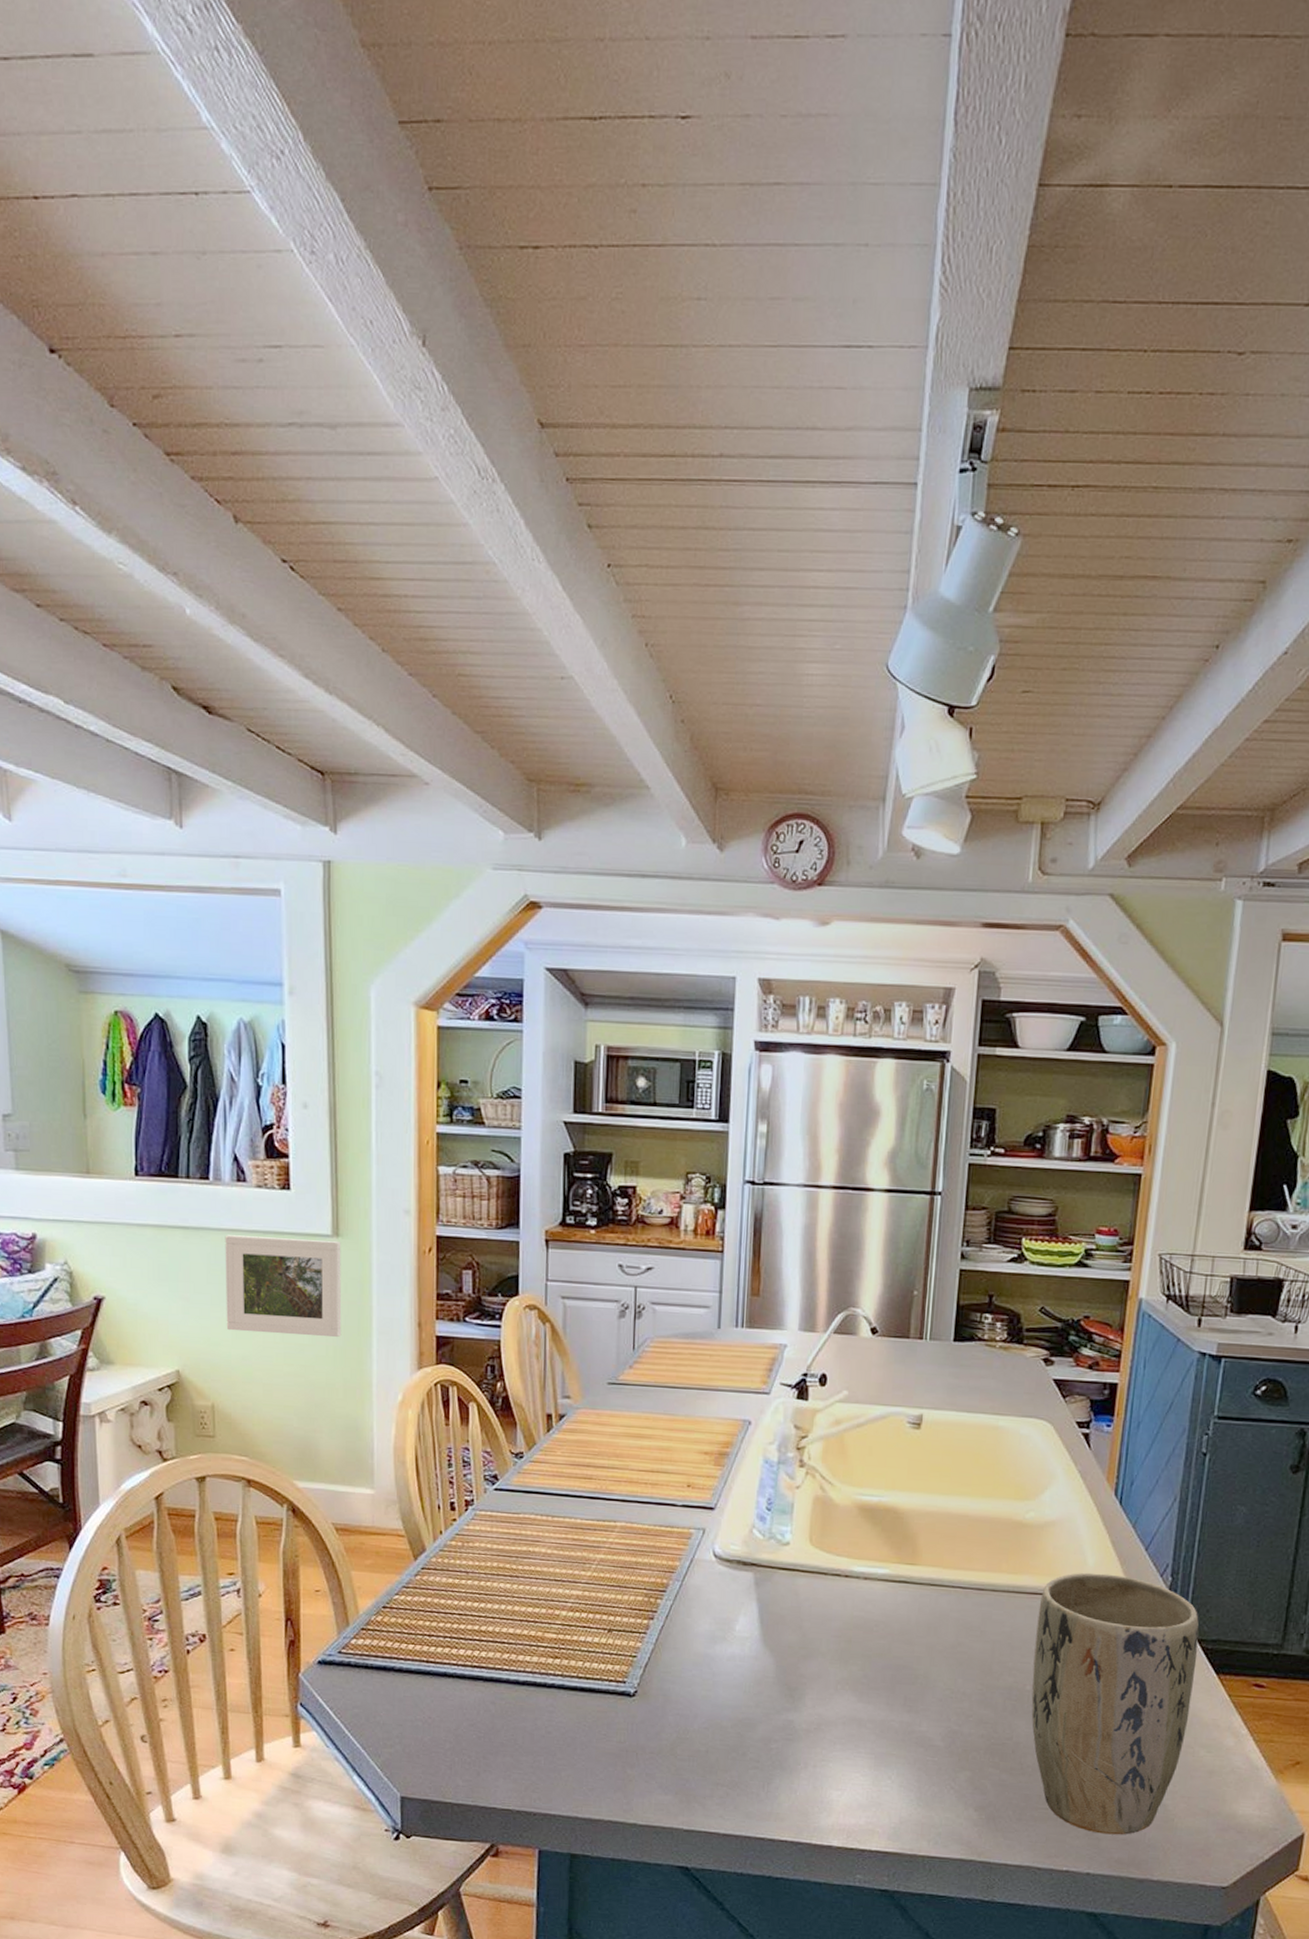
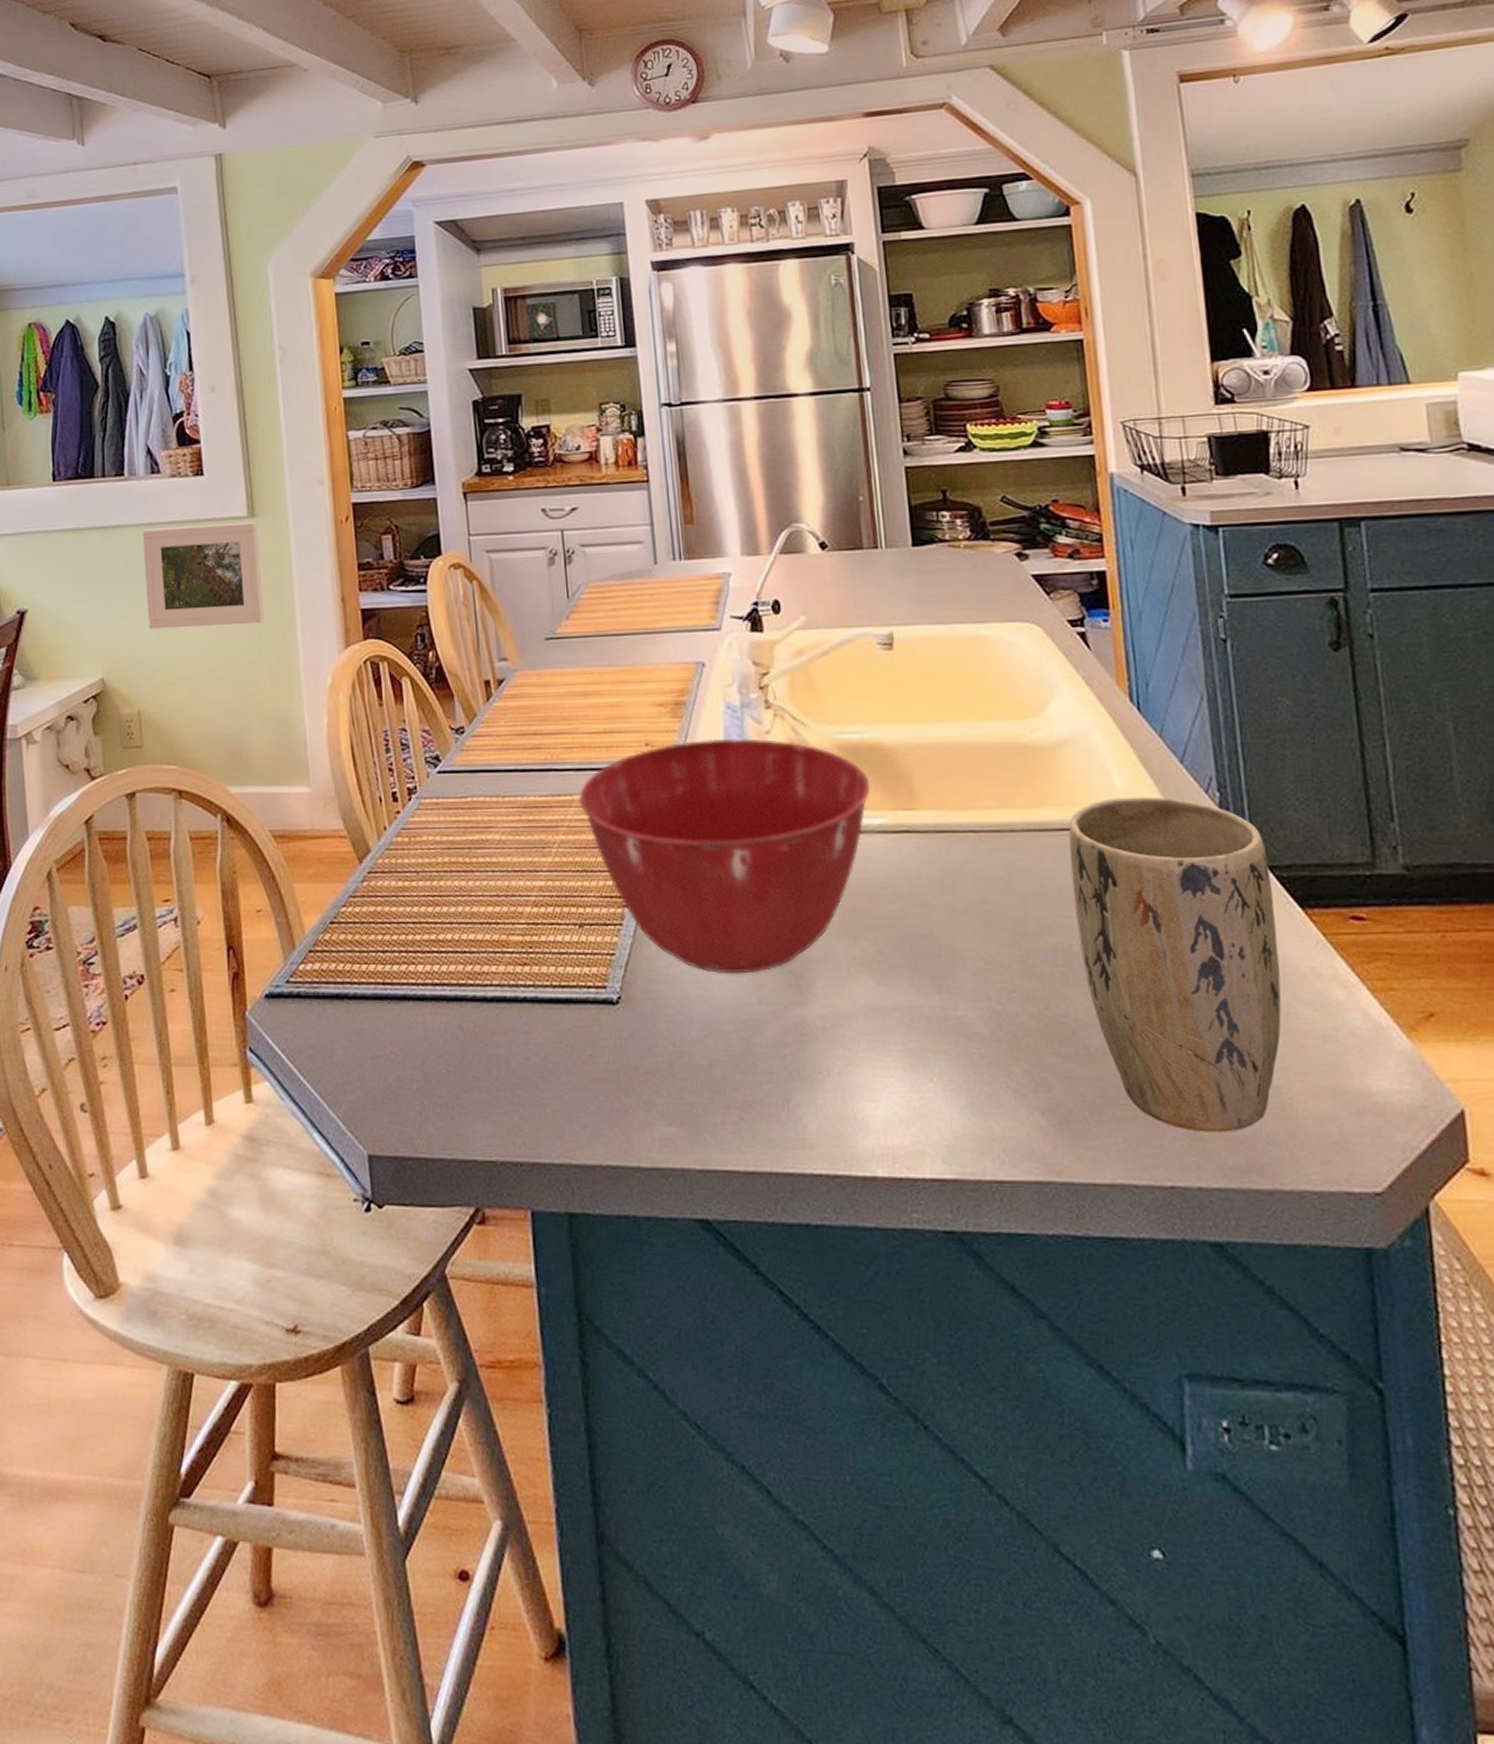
mixing bowl: none [622,1487,881,1682] -> present [579,738,871,974]

